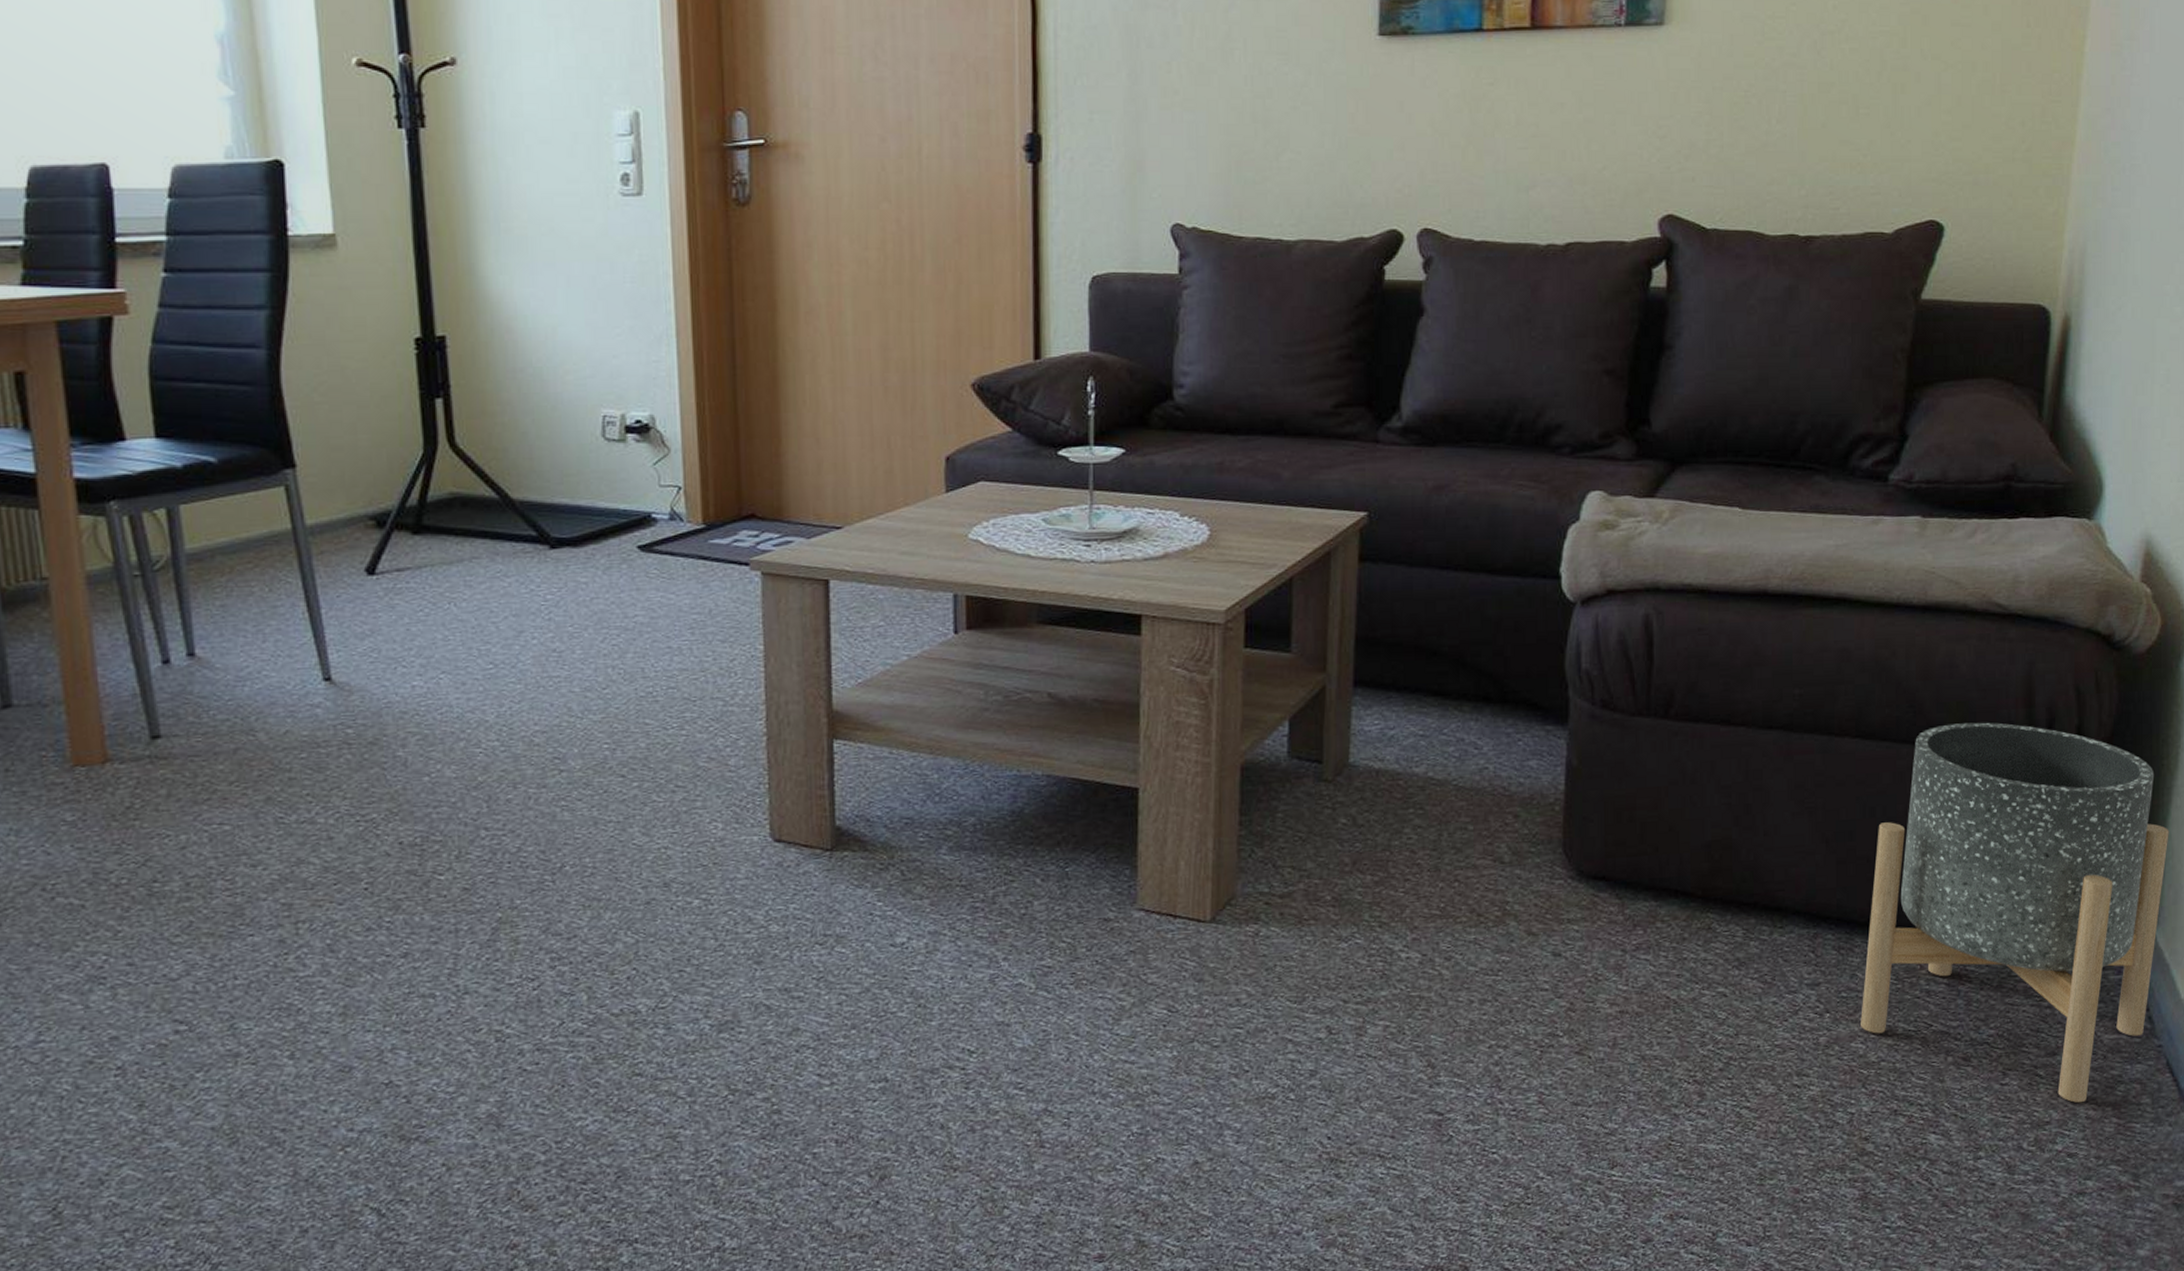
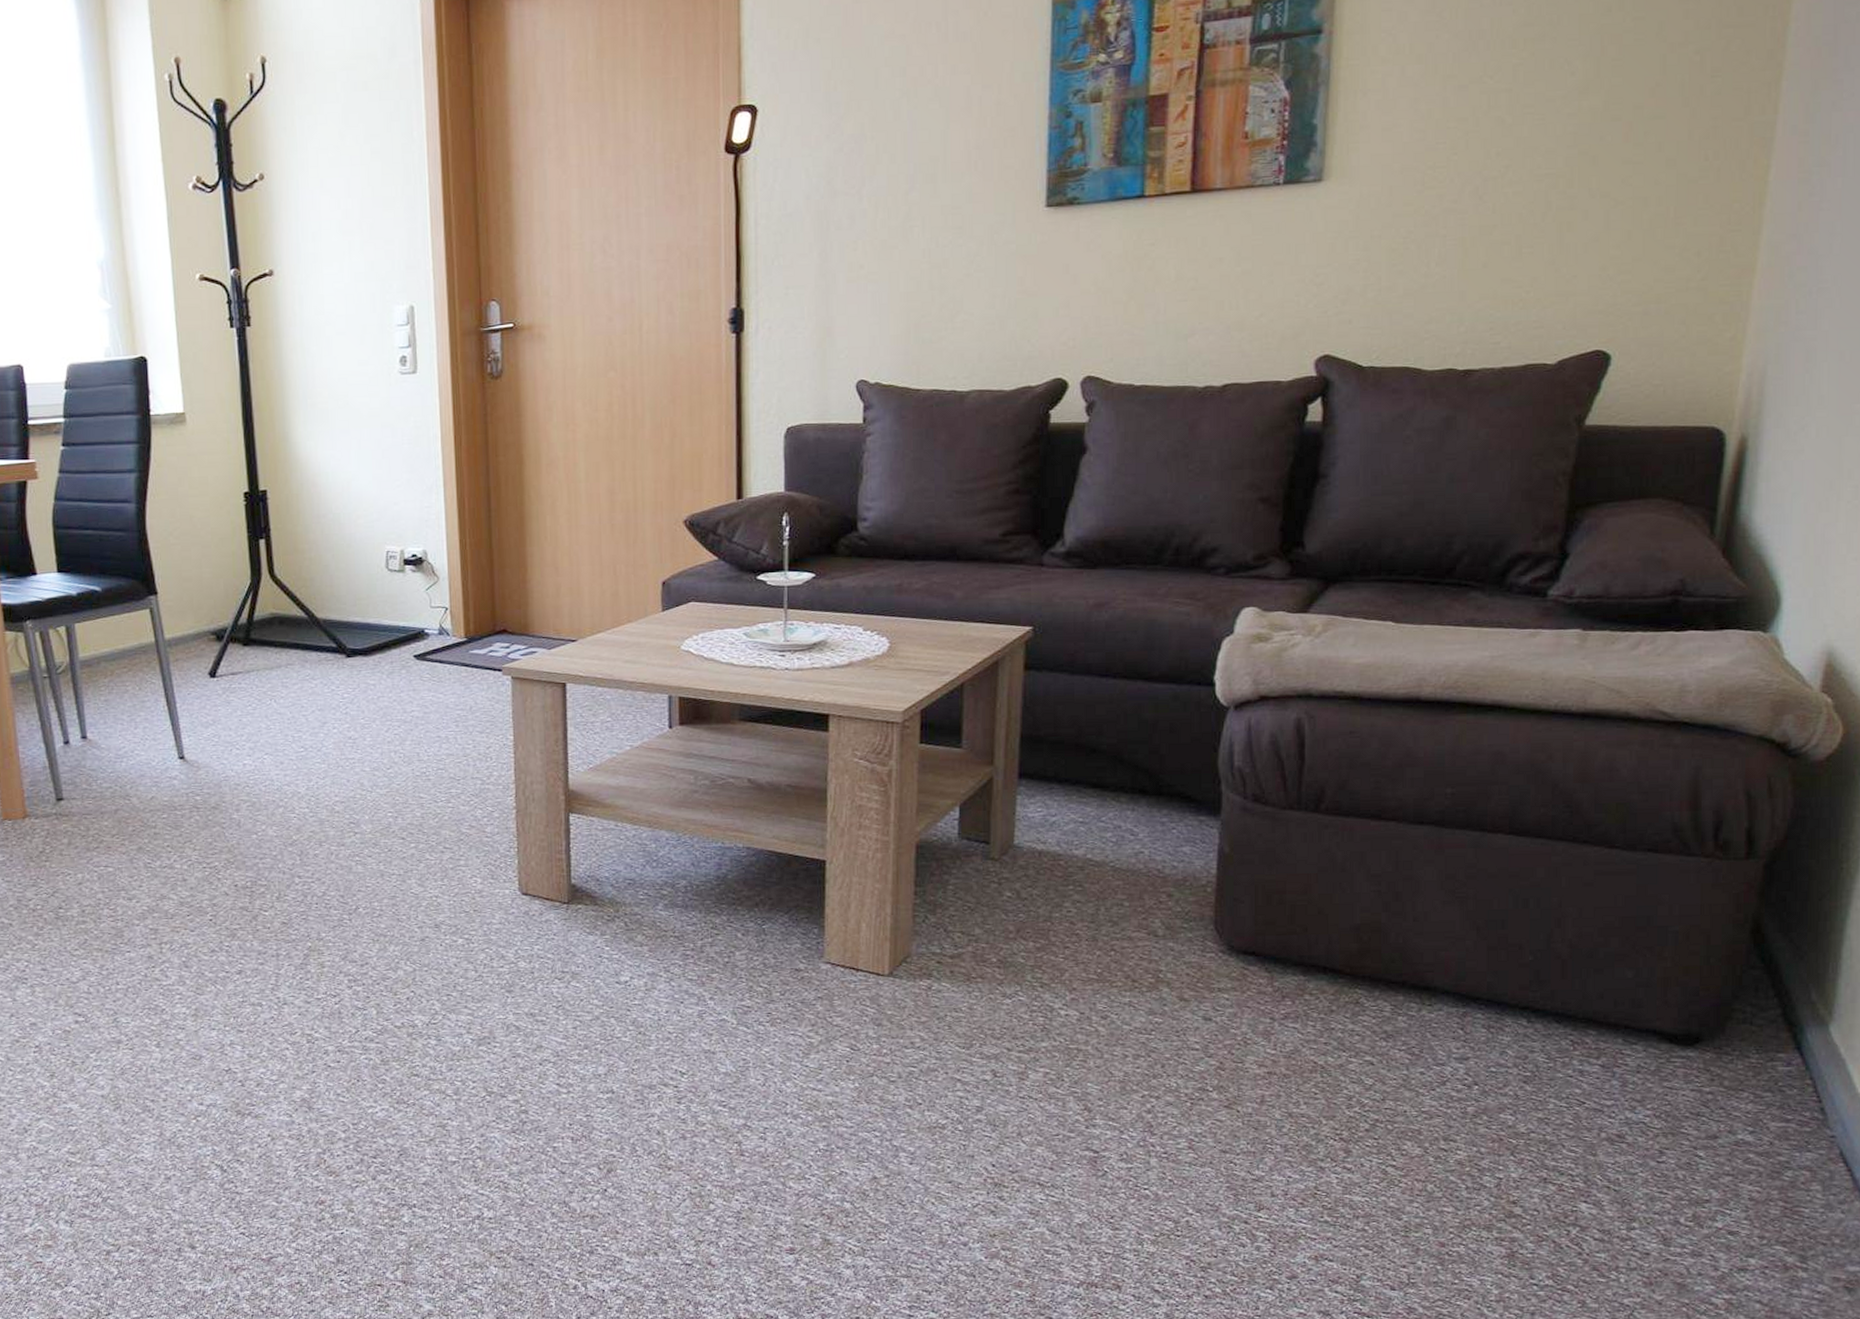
planter: present [1861,722,2169,1103] -> none [1510,823,1848,1185]

